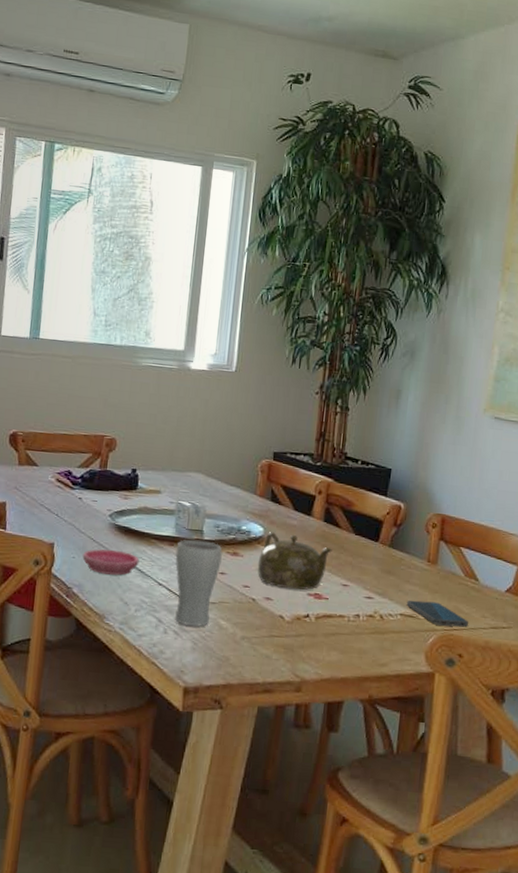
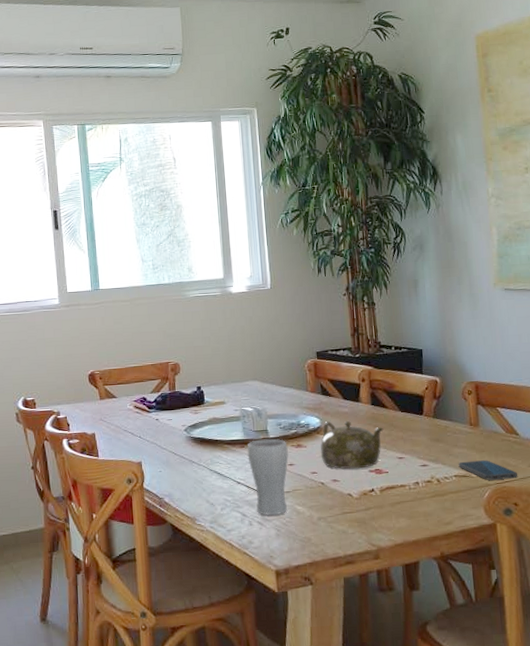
saucer: present [82,549,140,576] -> none [168,459,217,482]

